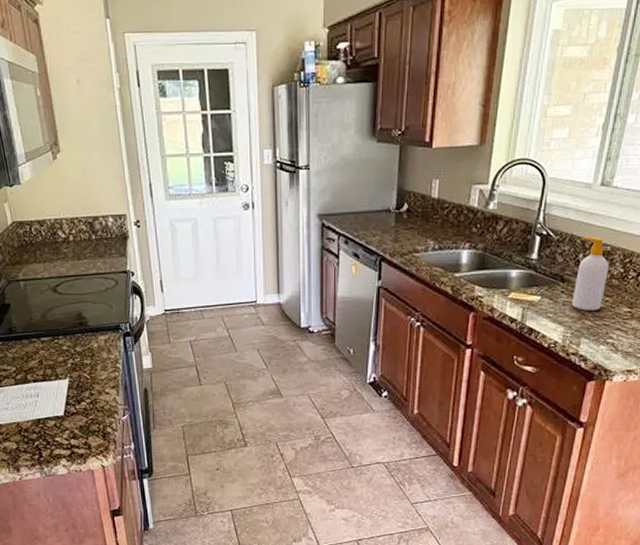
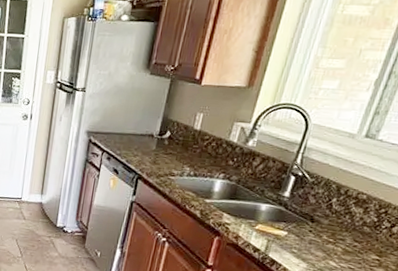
soap bottle: present [572,236,609,310] -> none [318,183,363,253]

